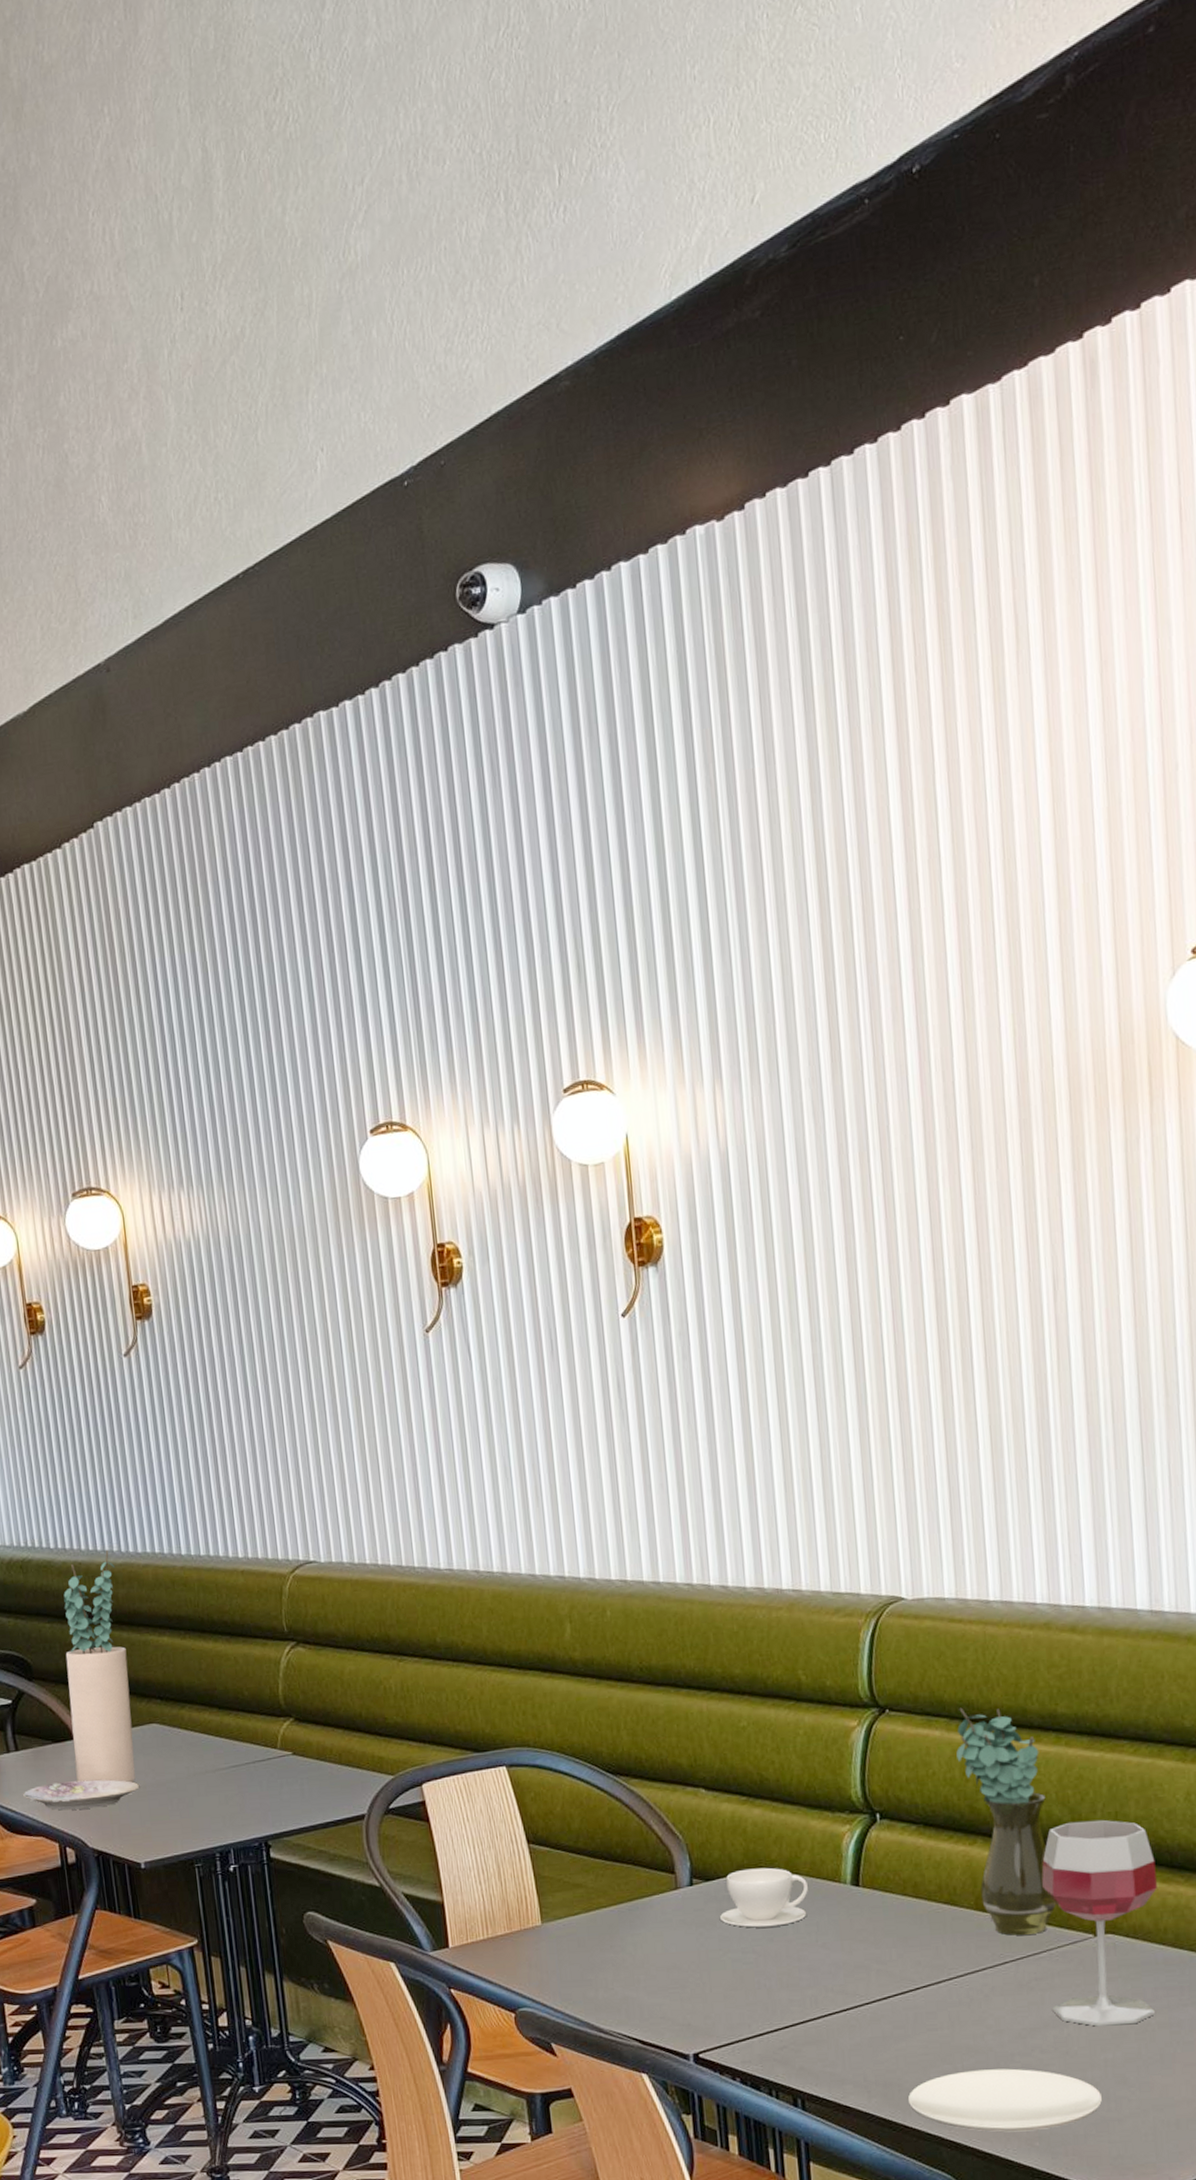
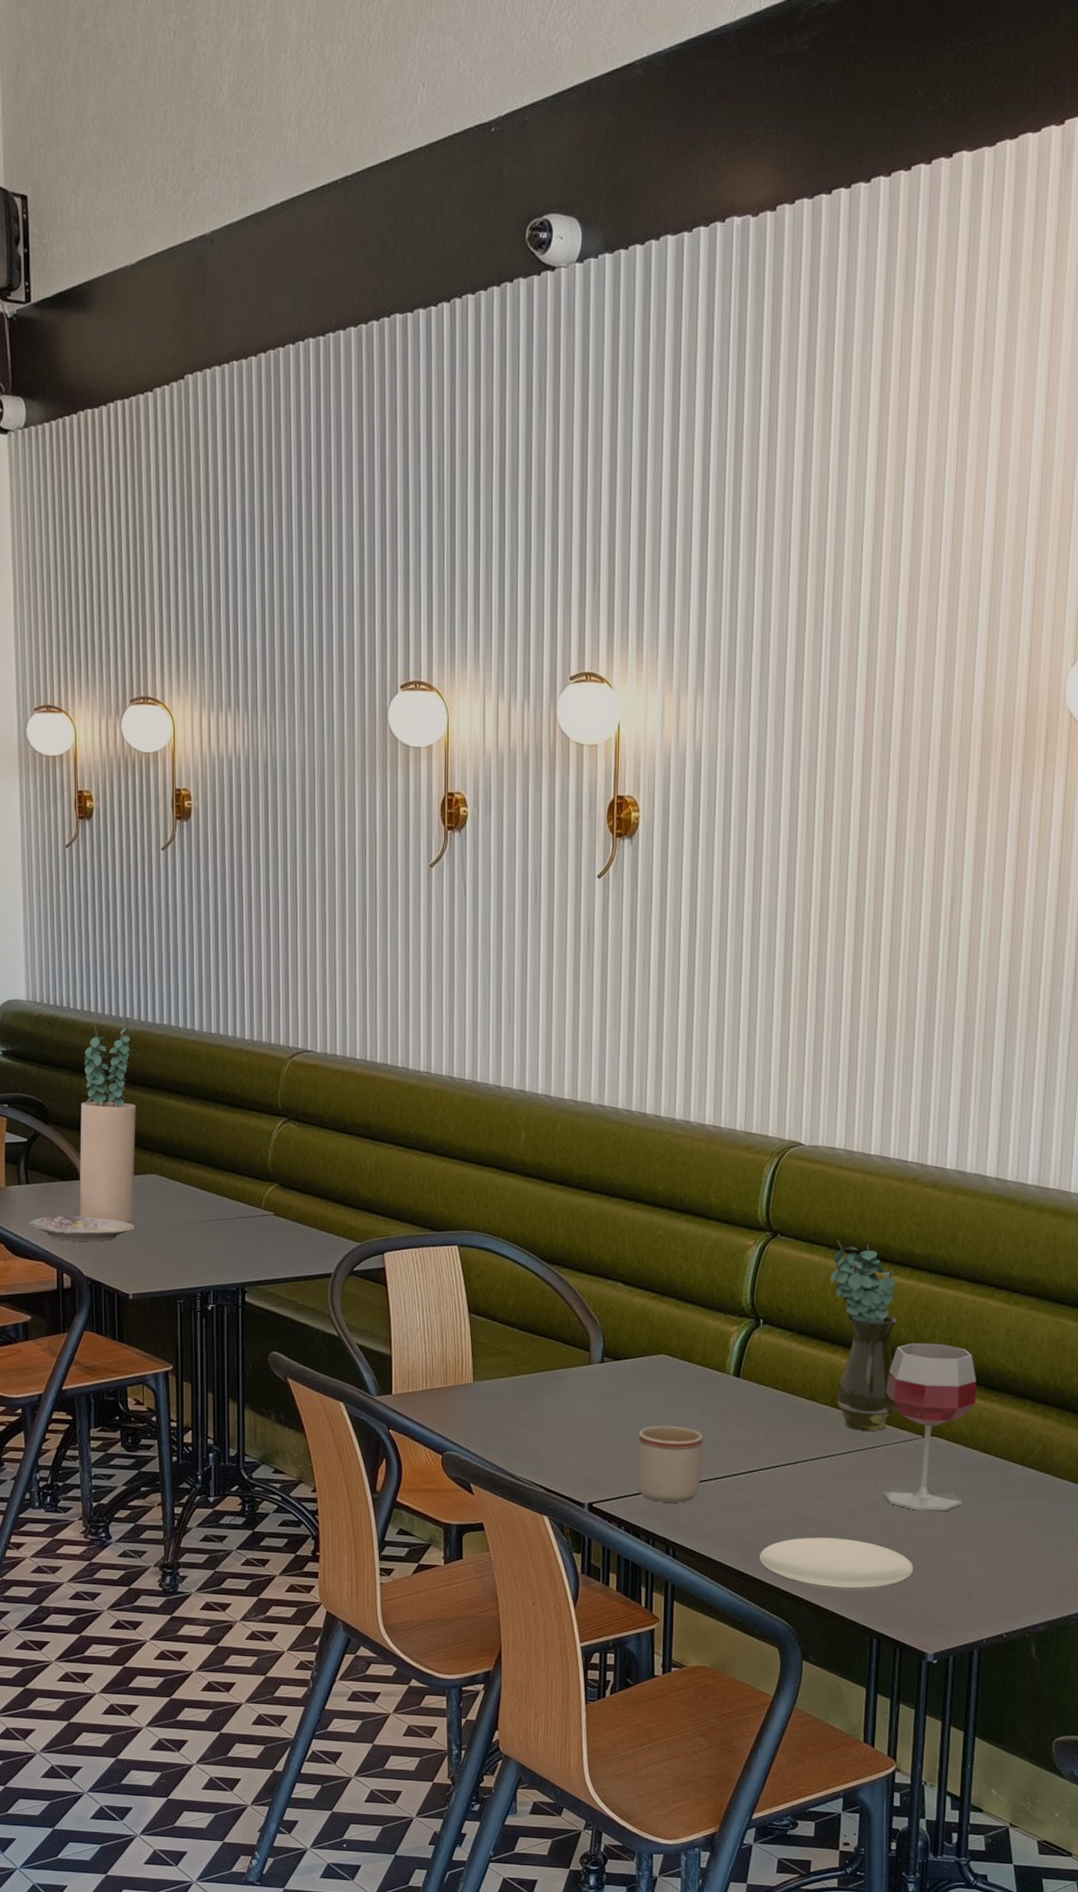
teacup: present [720,1867,809,1928] -> none [623,1353,699,1404]
mug: none [744,1952,826,2045] -> present [637,1425,703,1503]

